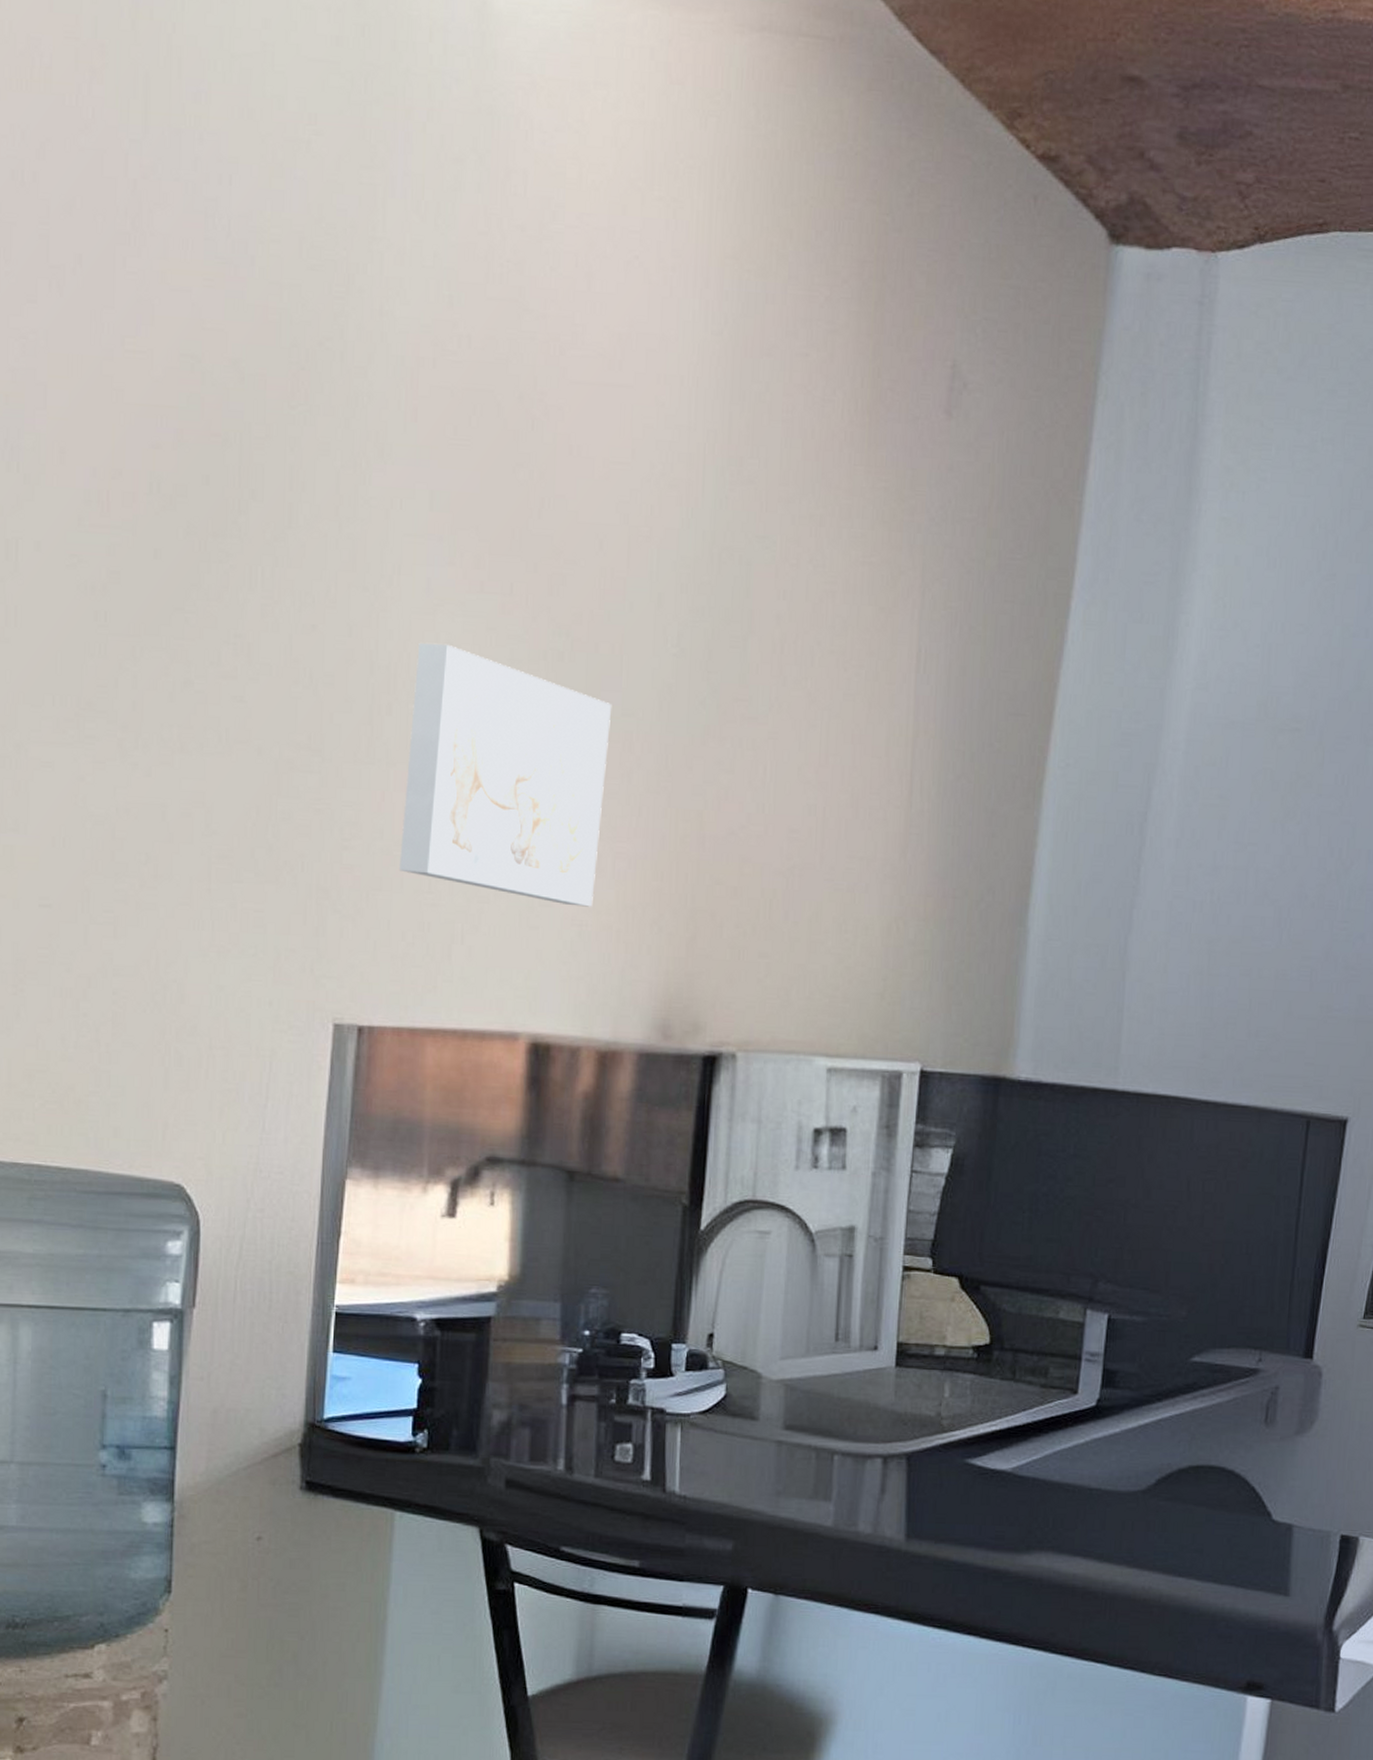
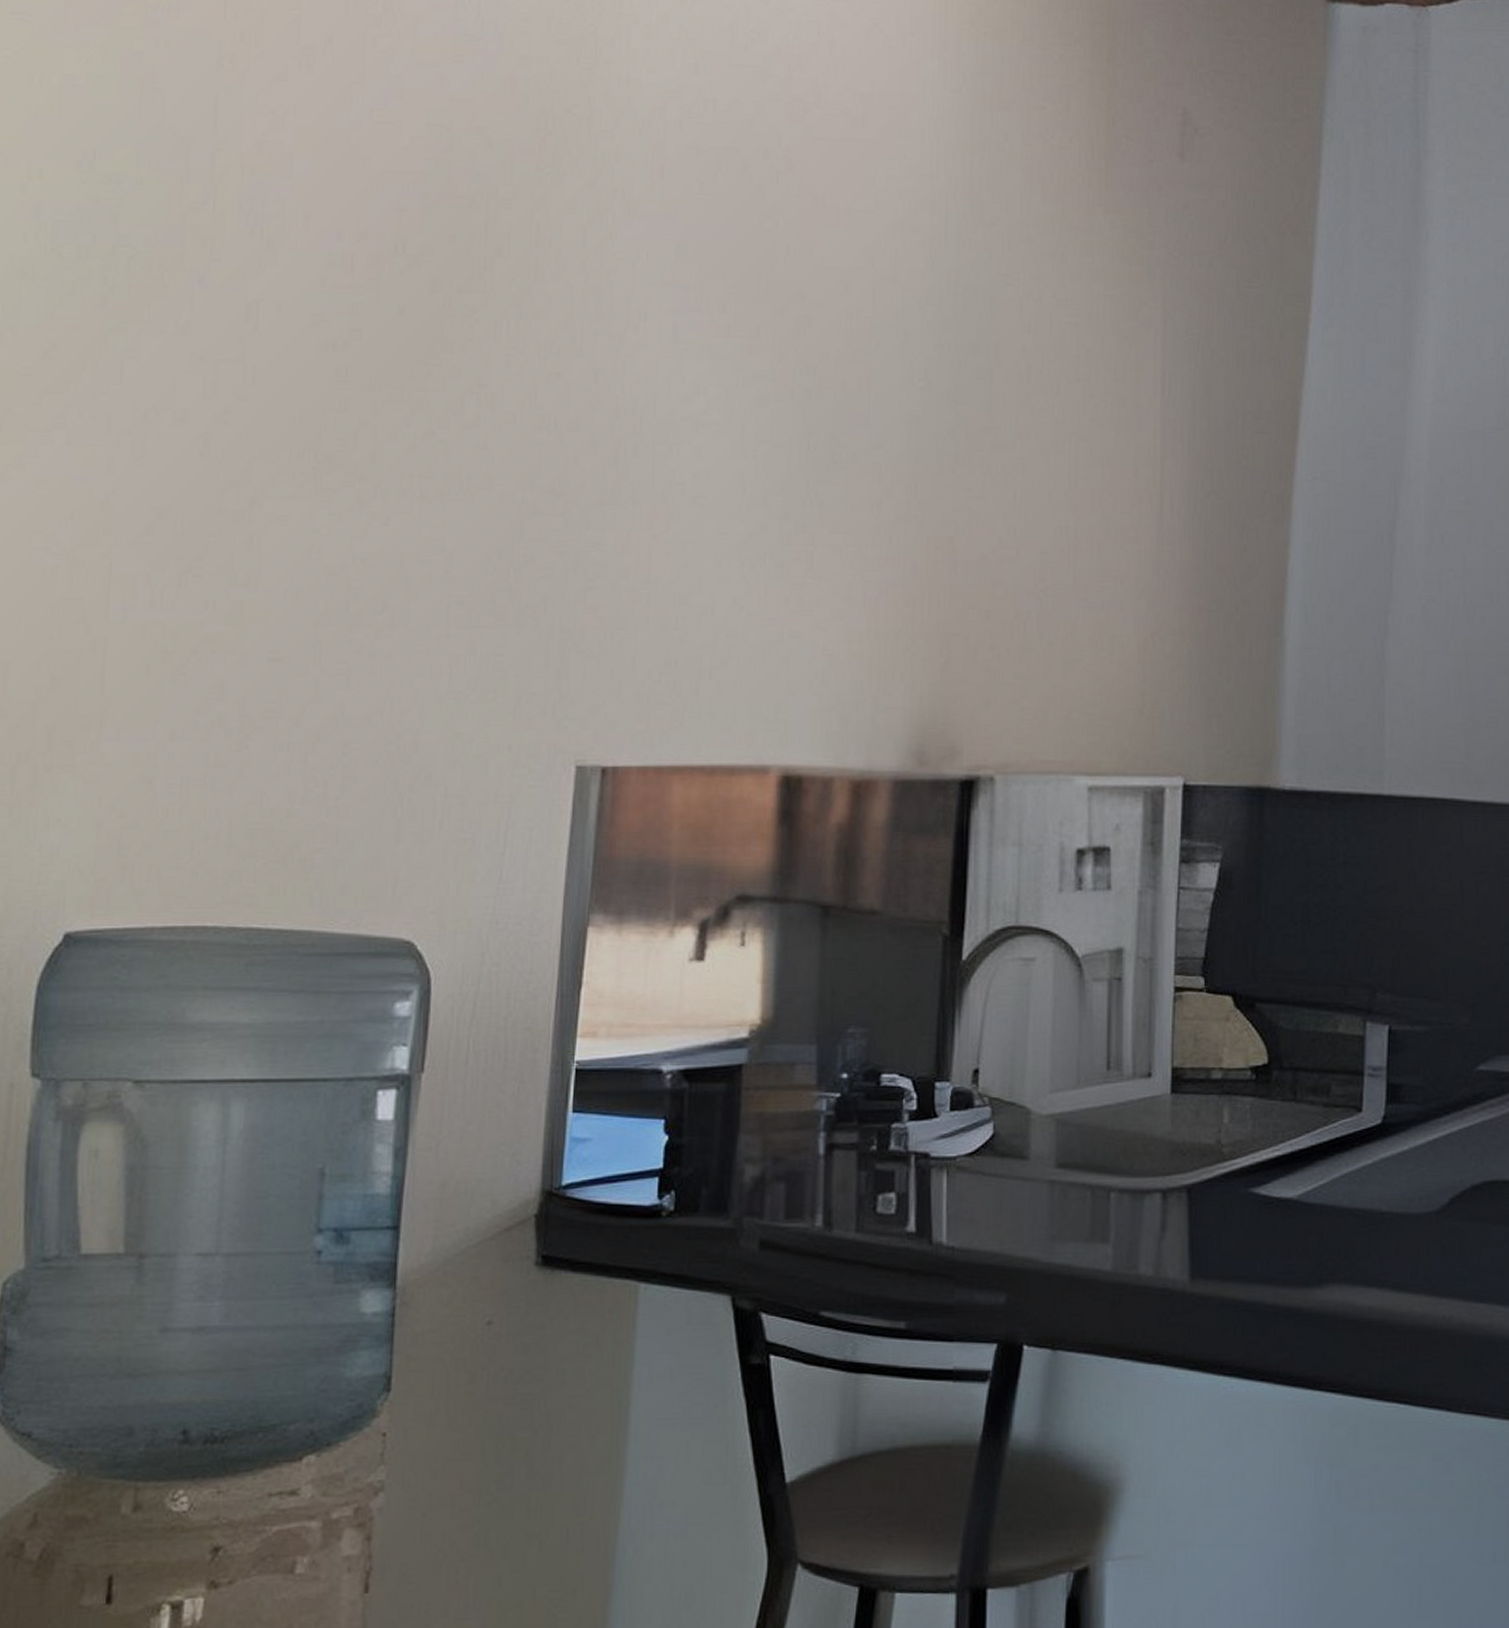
wall art: present [398,643,612,907] -> none [644,386,860,636]

